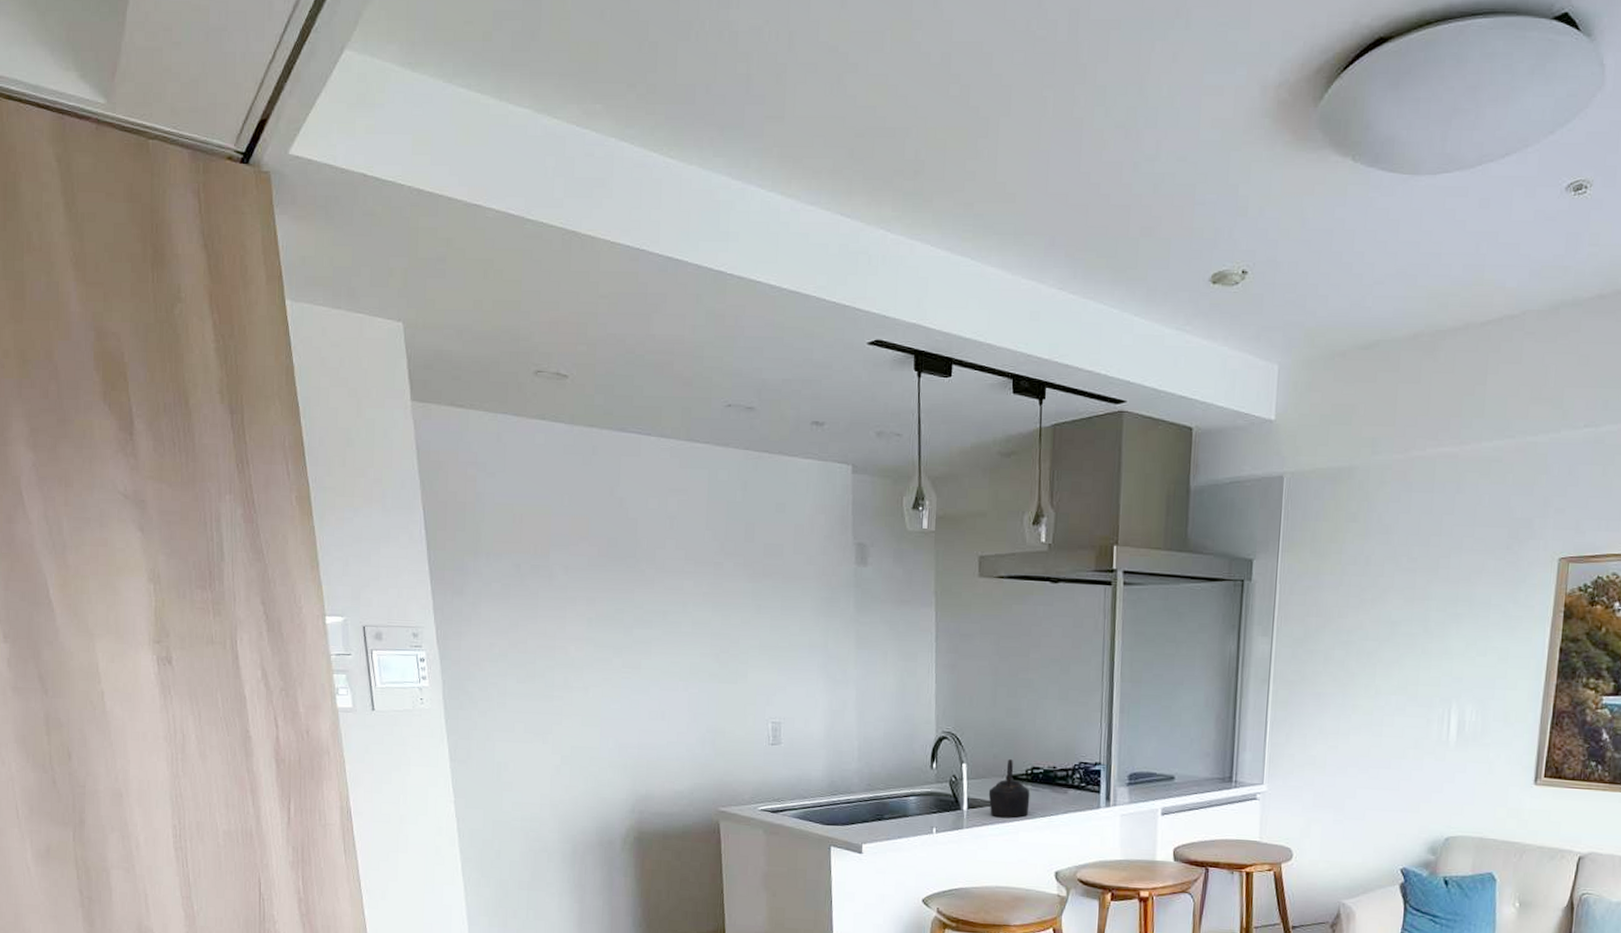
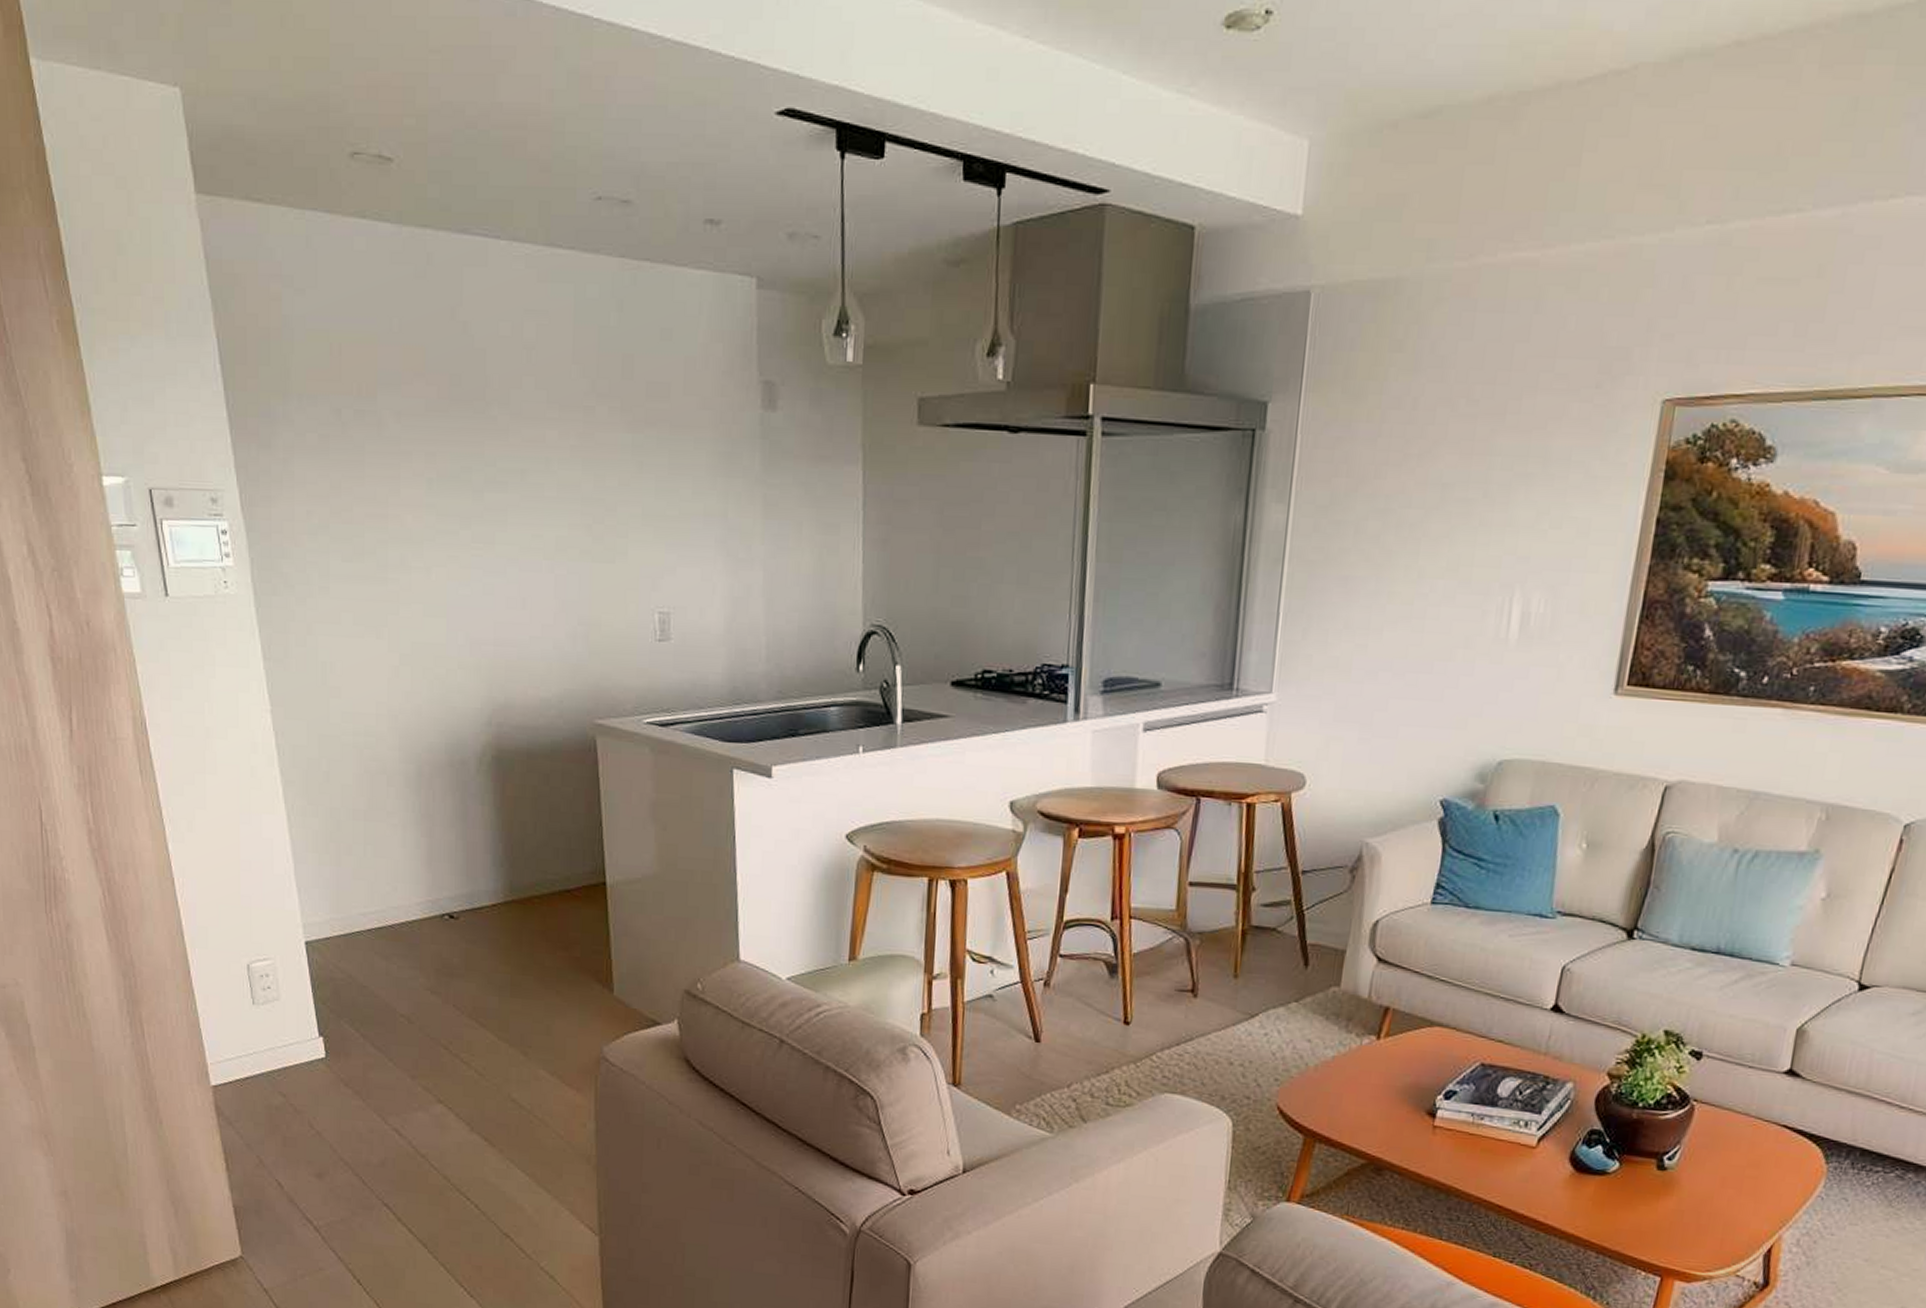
kettle: present [988,759,1030,818] -> none [928,660,980,735]

